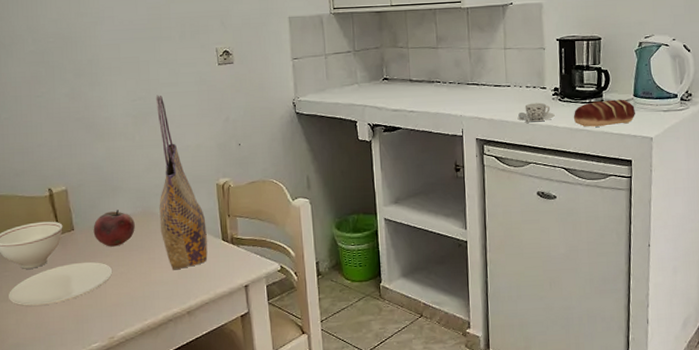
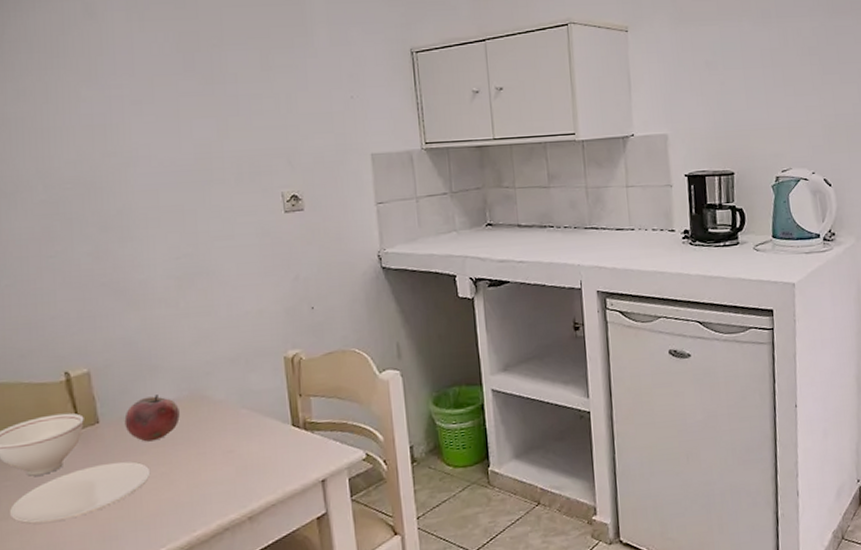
tote bag: present [155,95,208,270] -> none [205,250,274,467]
teacup: present [517,102,555,123] -> none [643,247,686,271]
bread loaf: present [573,99,635,127] -> none [706,241,775,274]

